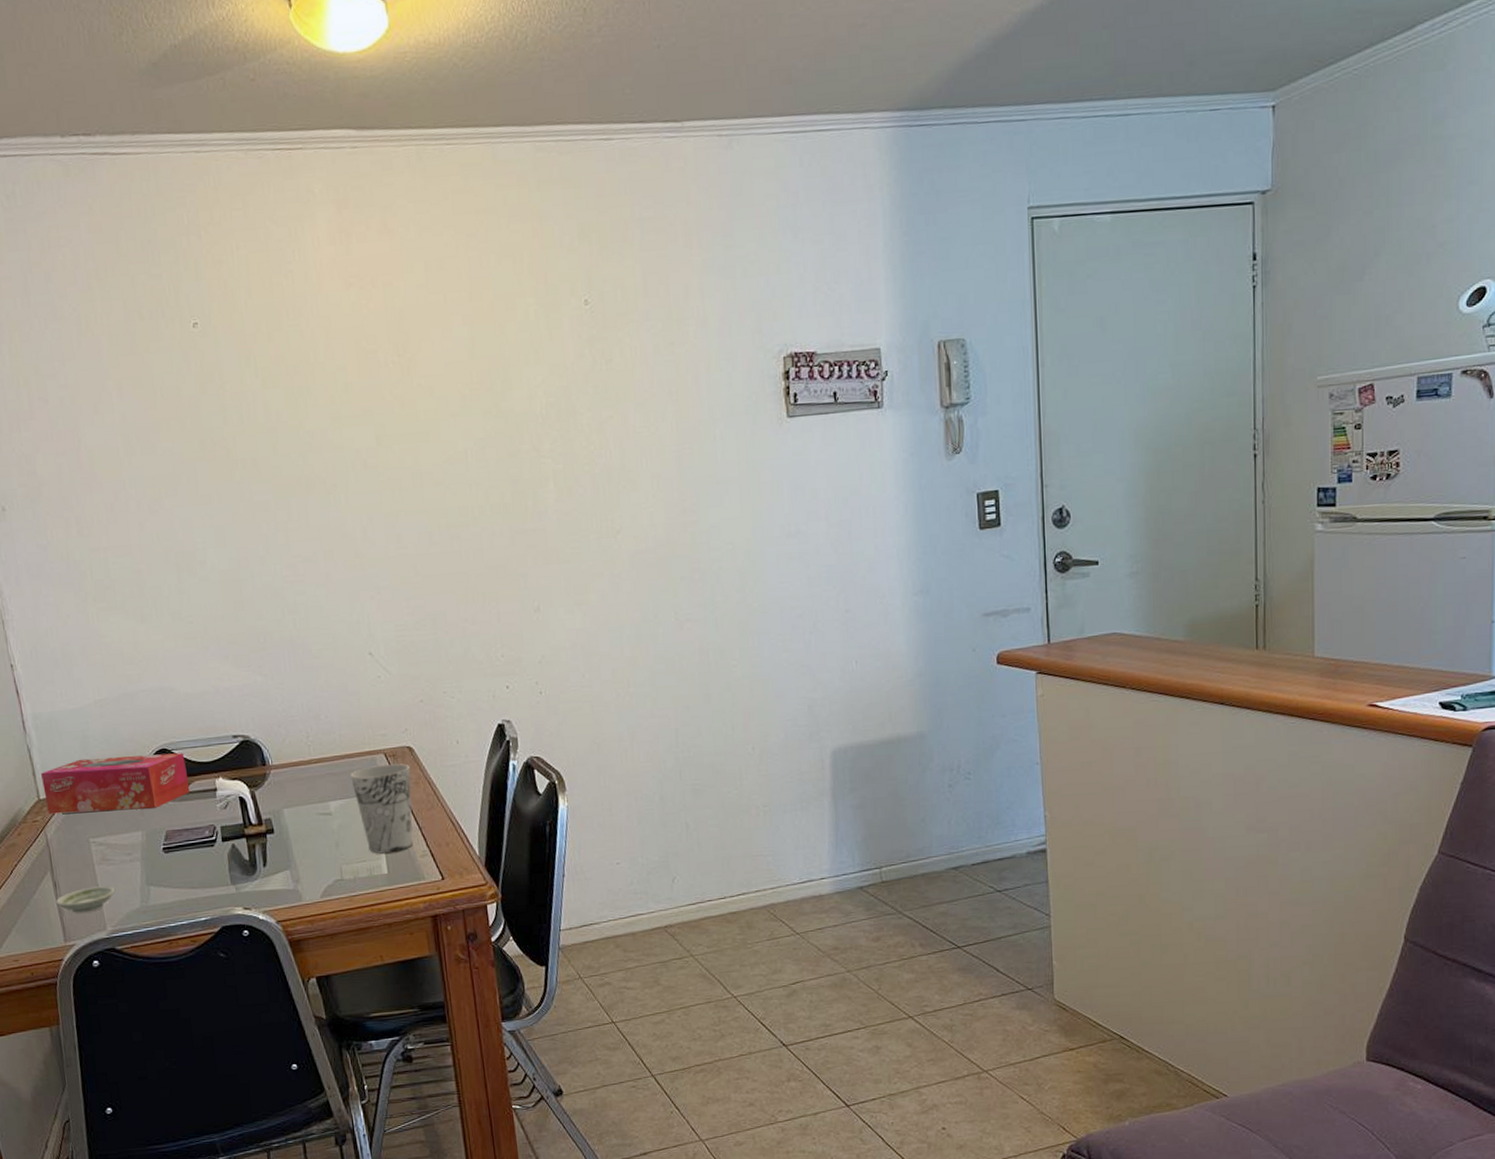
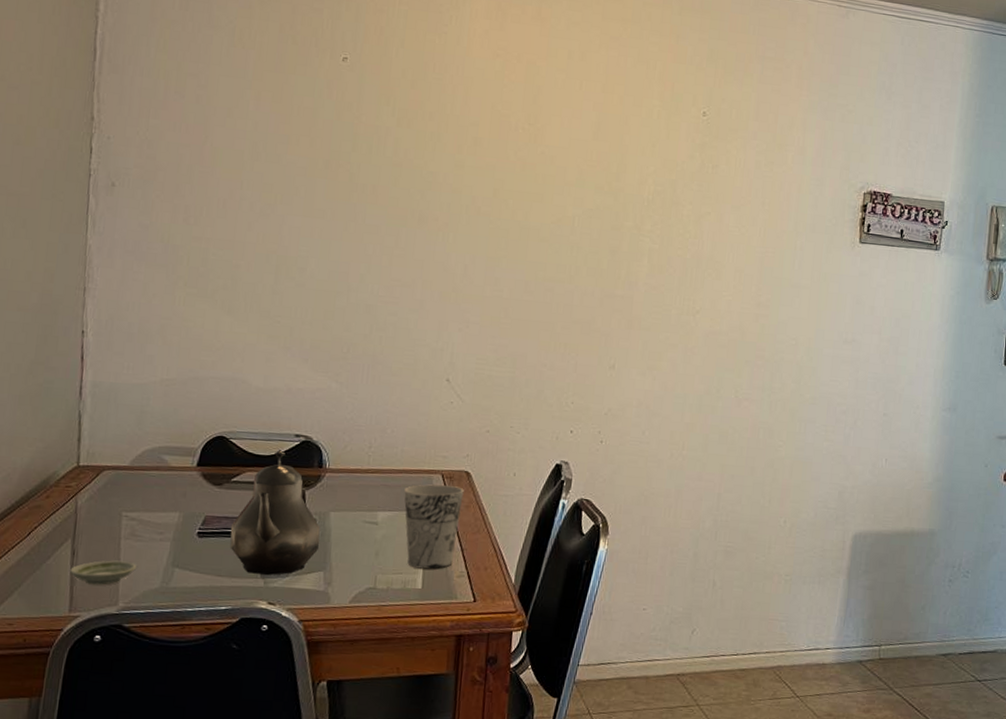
tissue box: present [41,753,190,814] -> none [84,433,242,492]
teapot: none [192,753,280,882] -> present [230,450,320,575]

